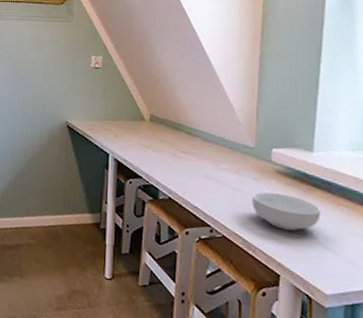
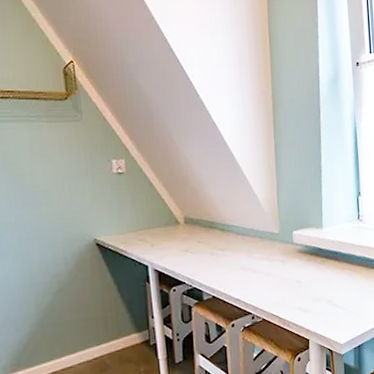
cereal bowl: present [252,192,321,231] -> none [282,269,333,300]

